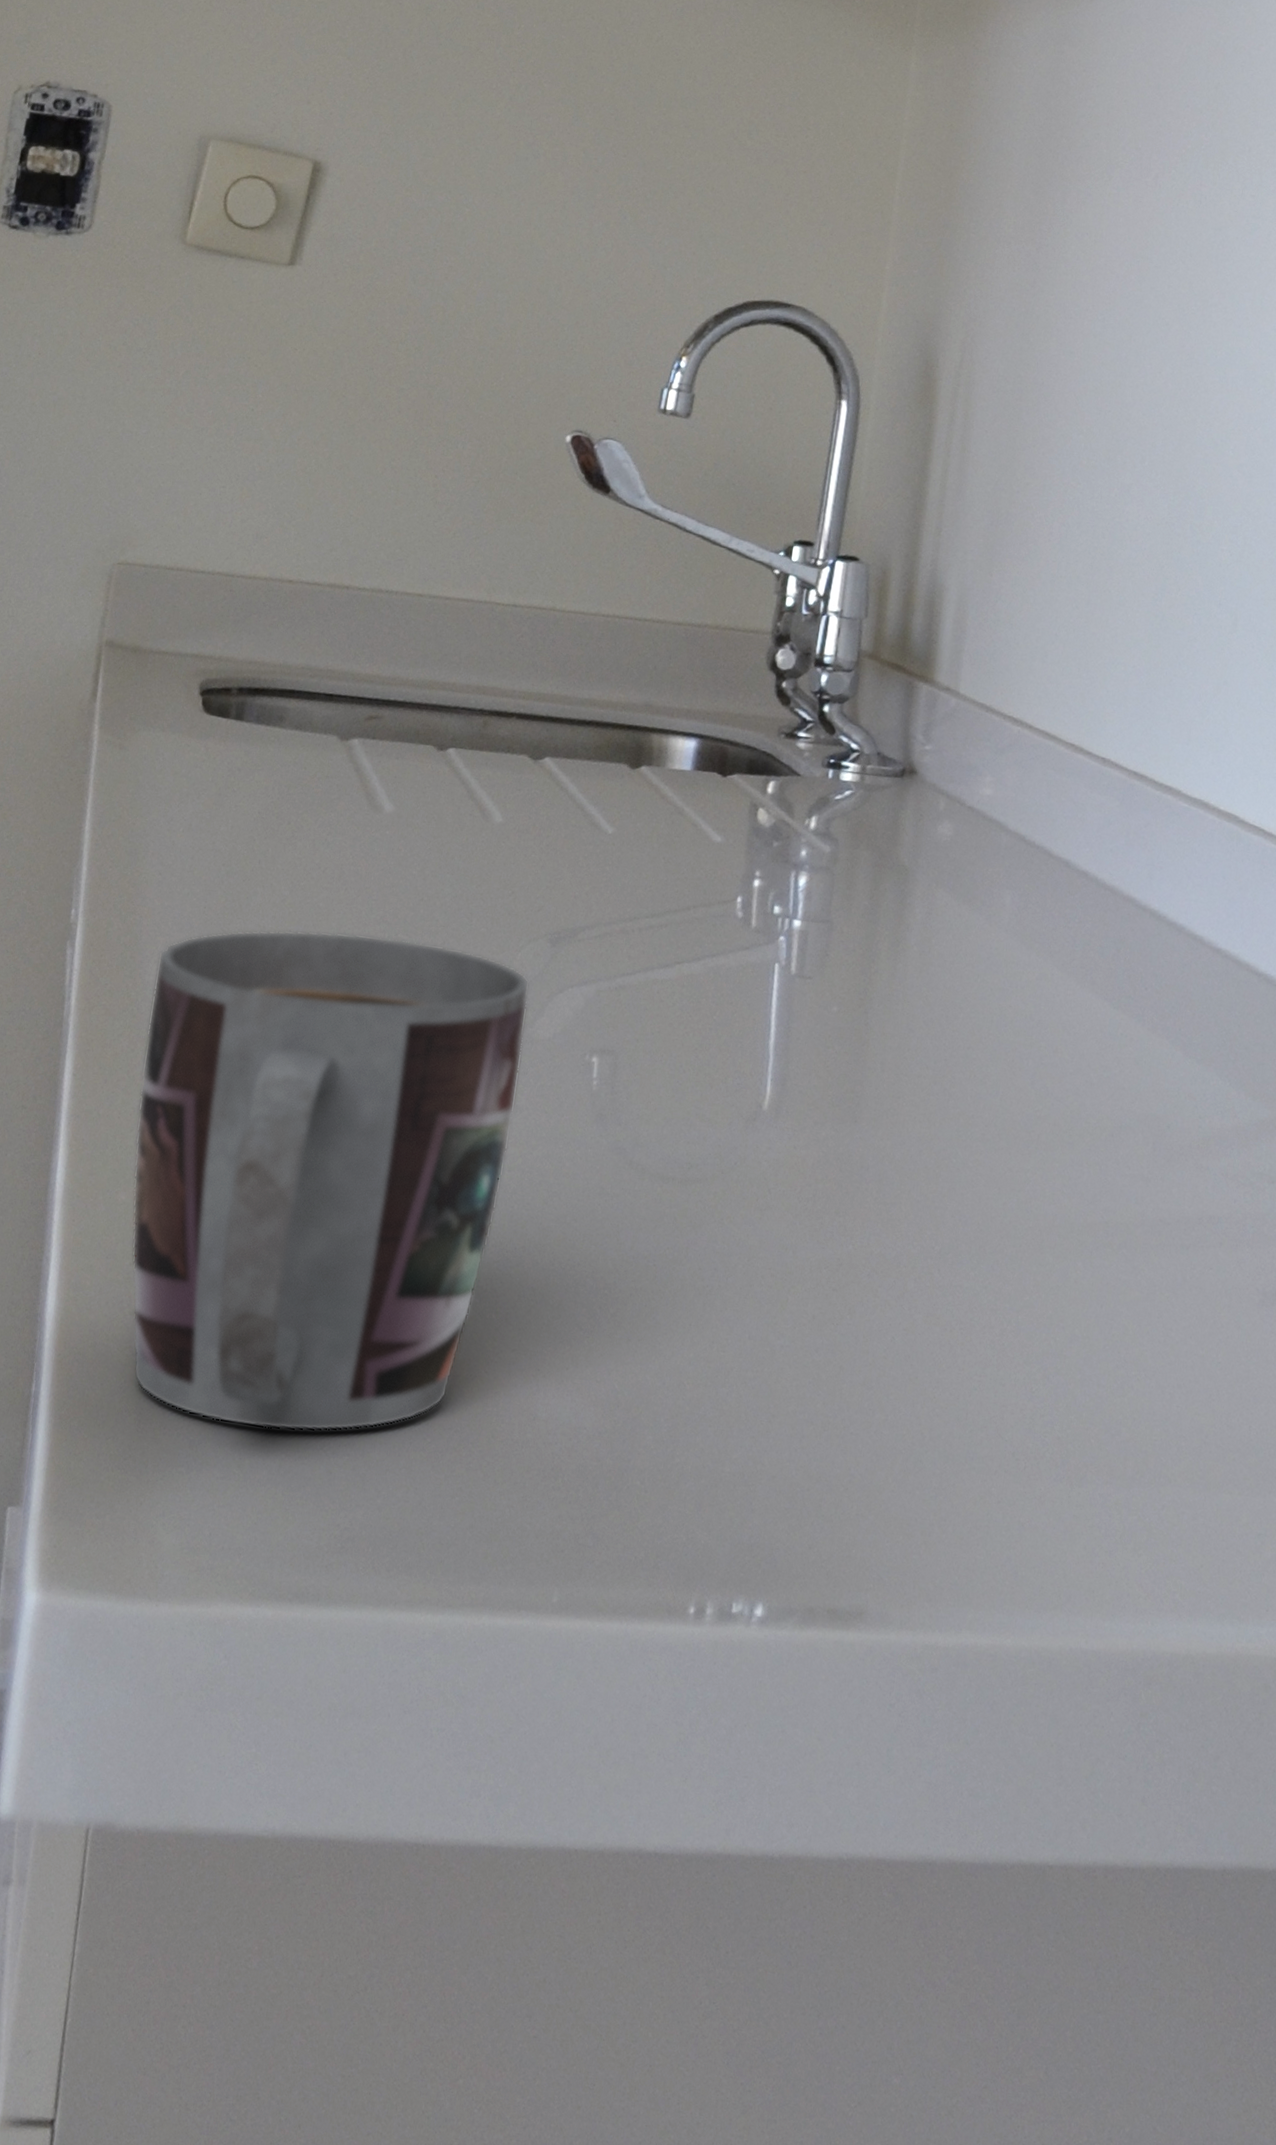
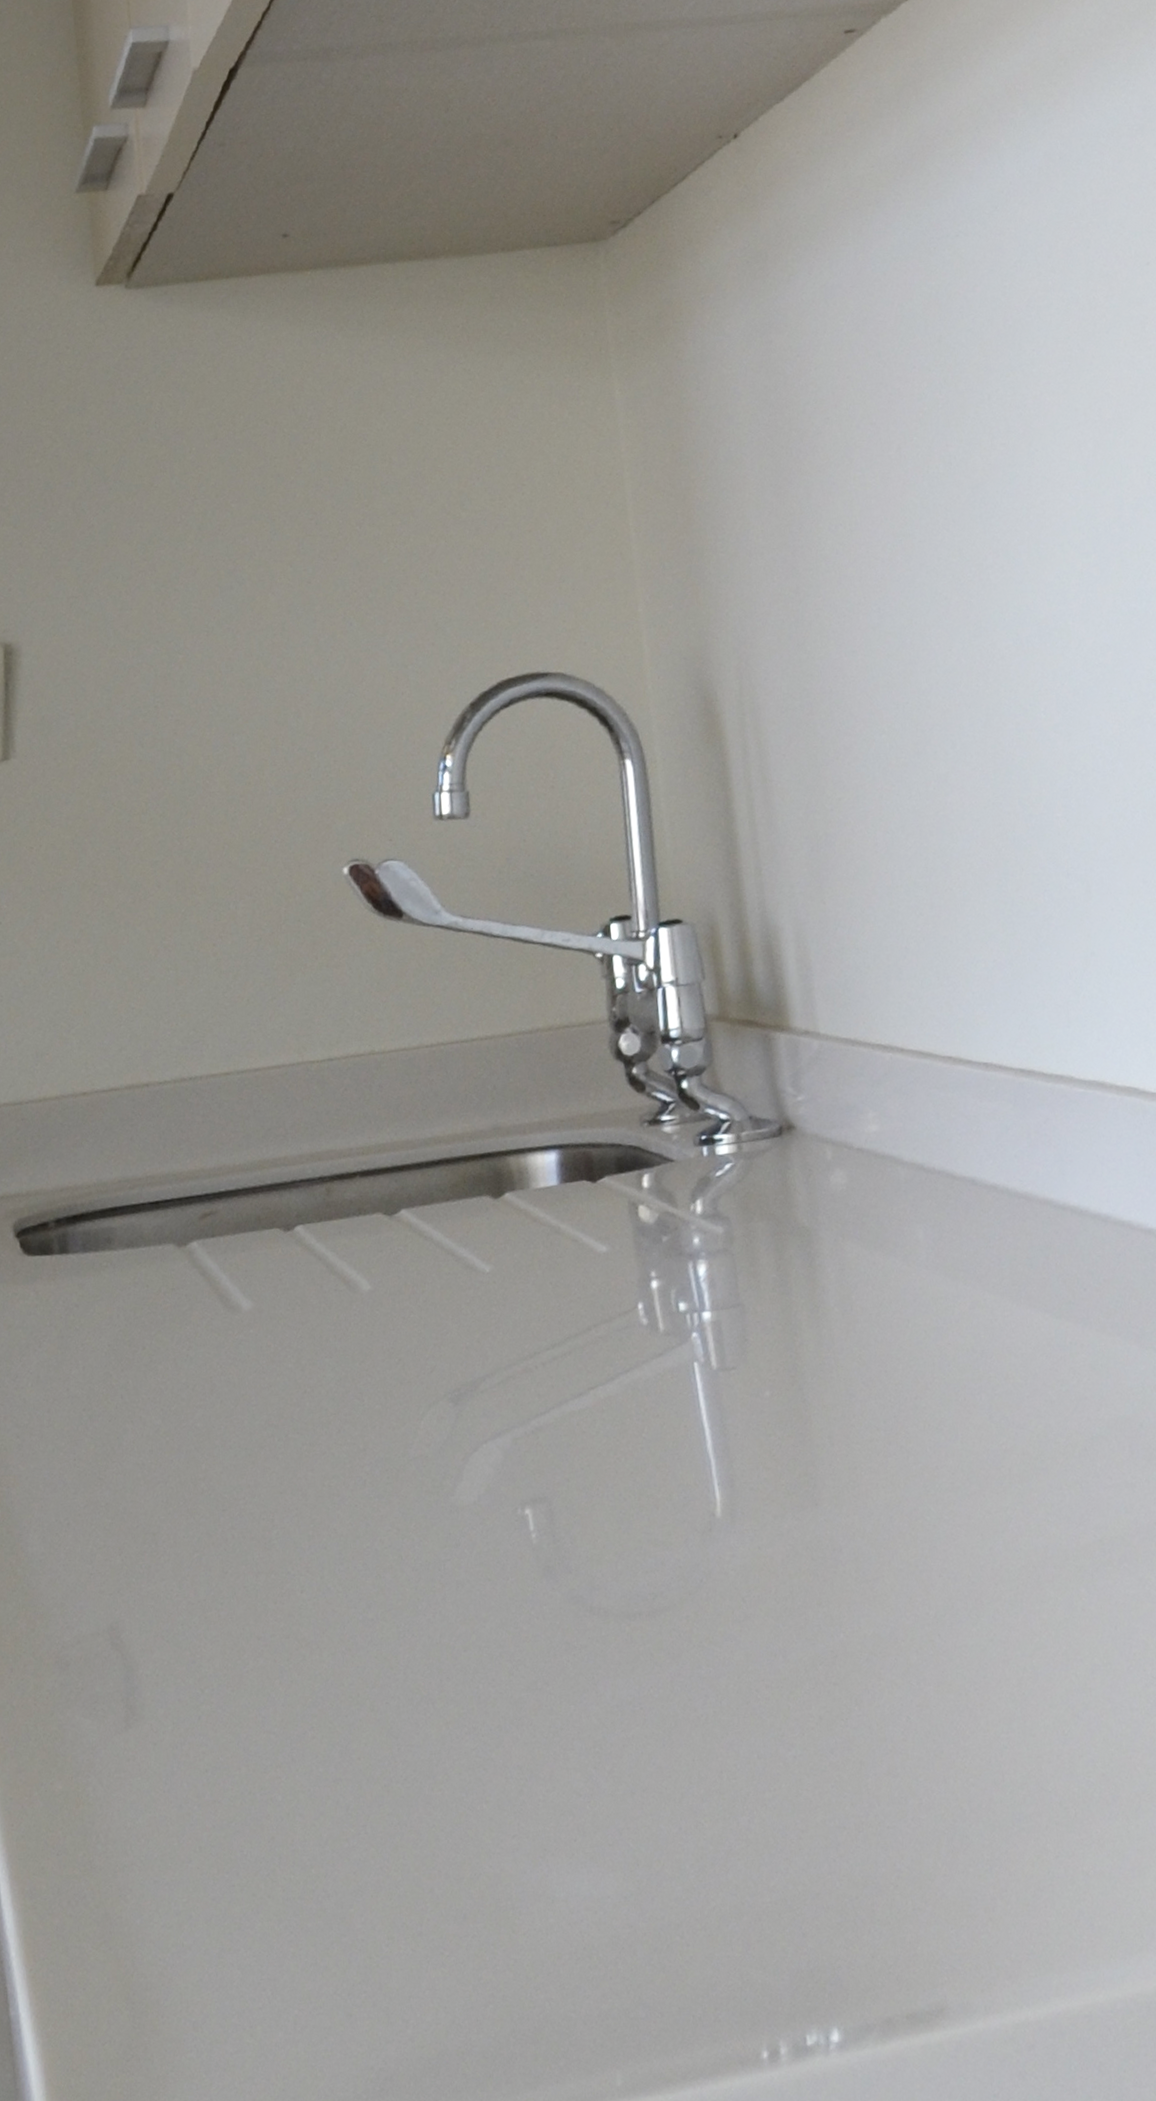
mug: present [132,930,530,1432] -> none [37,1434,461,1996]

